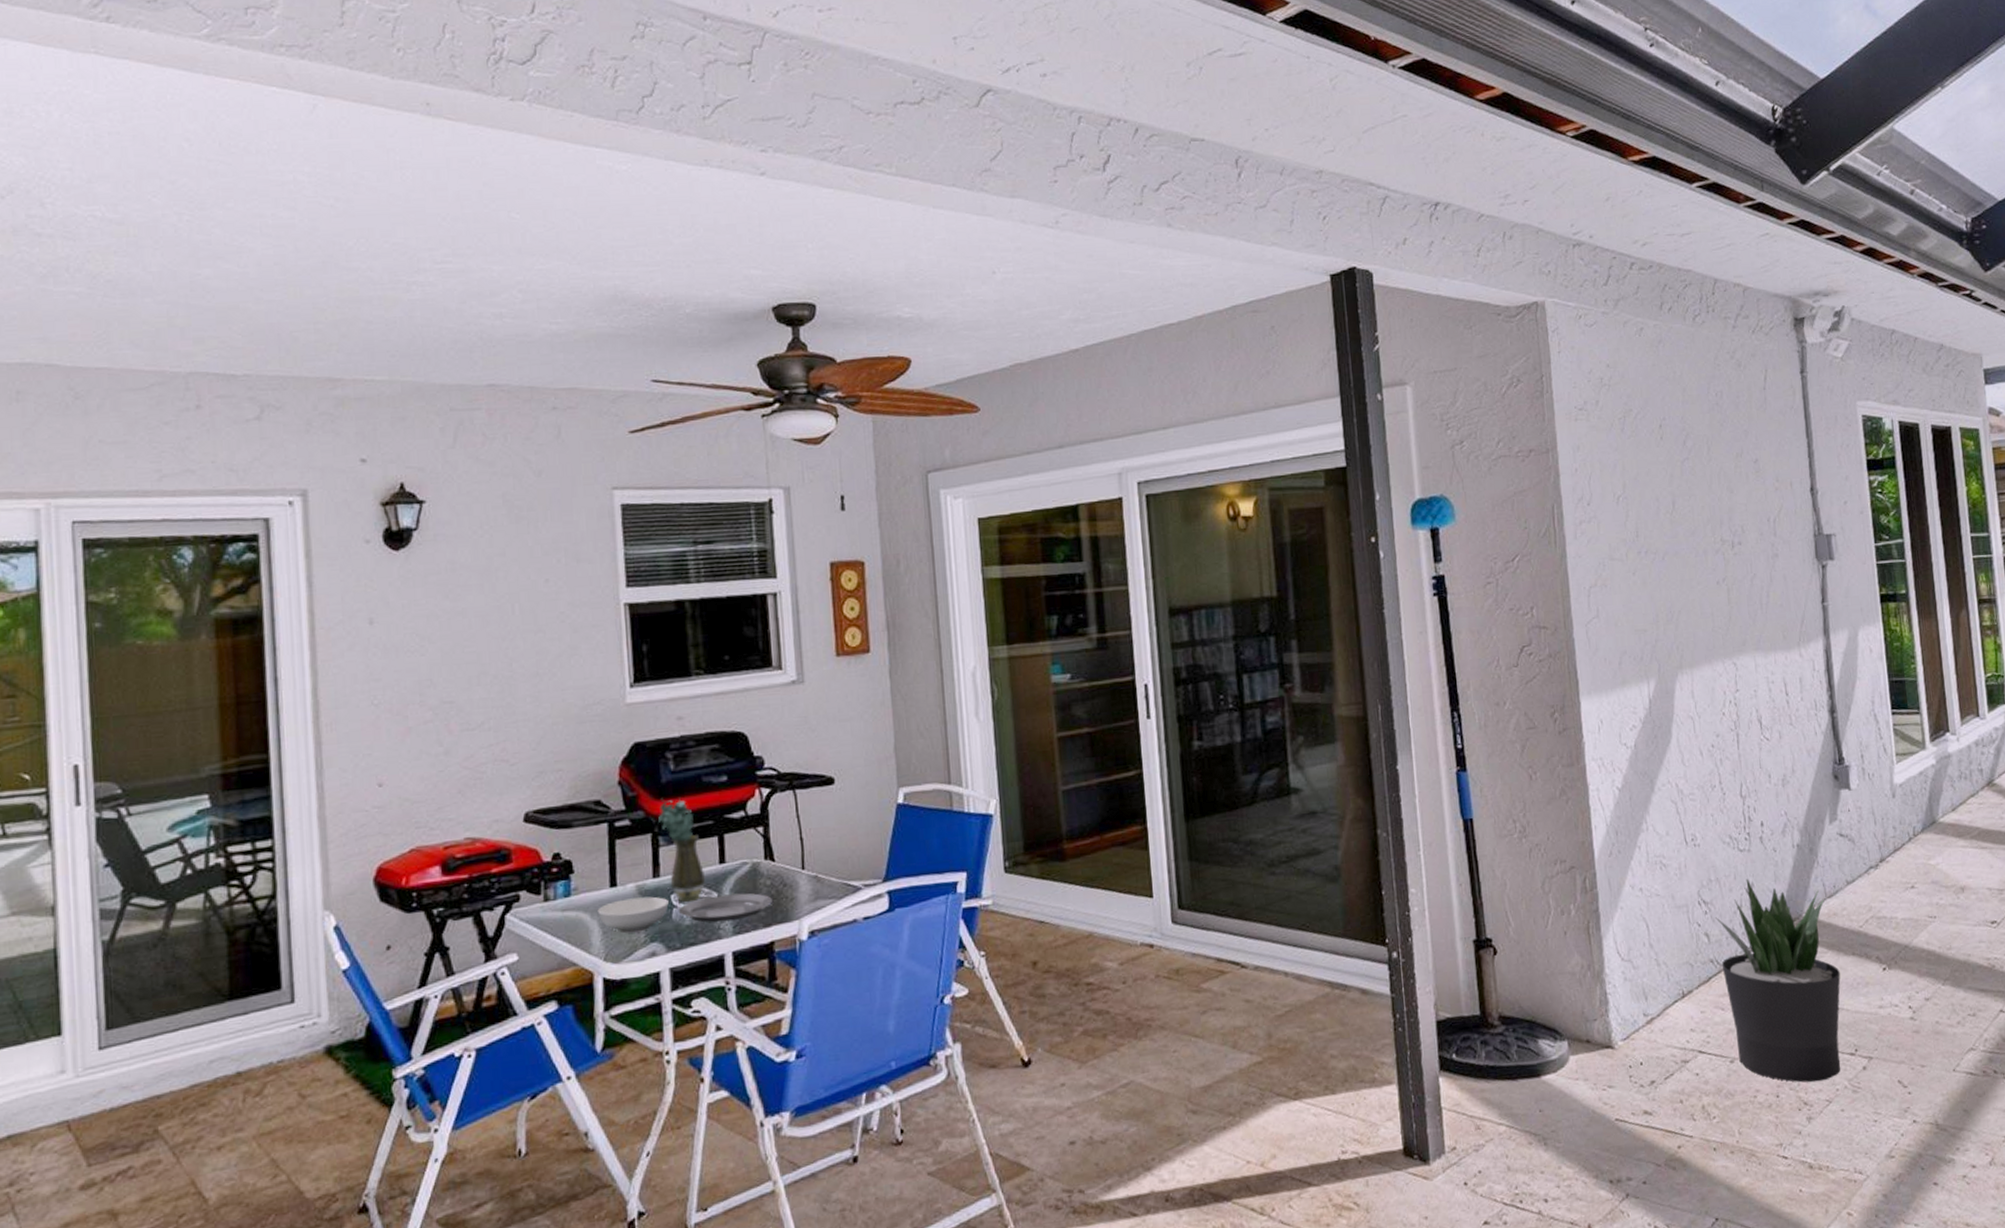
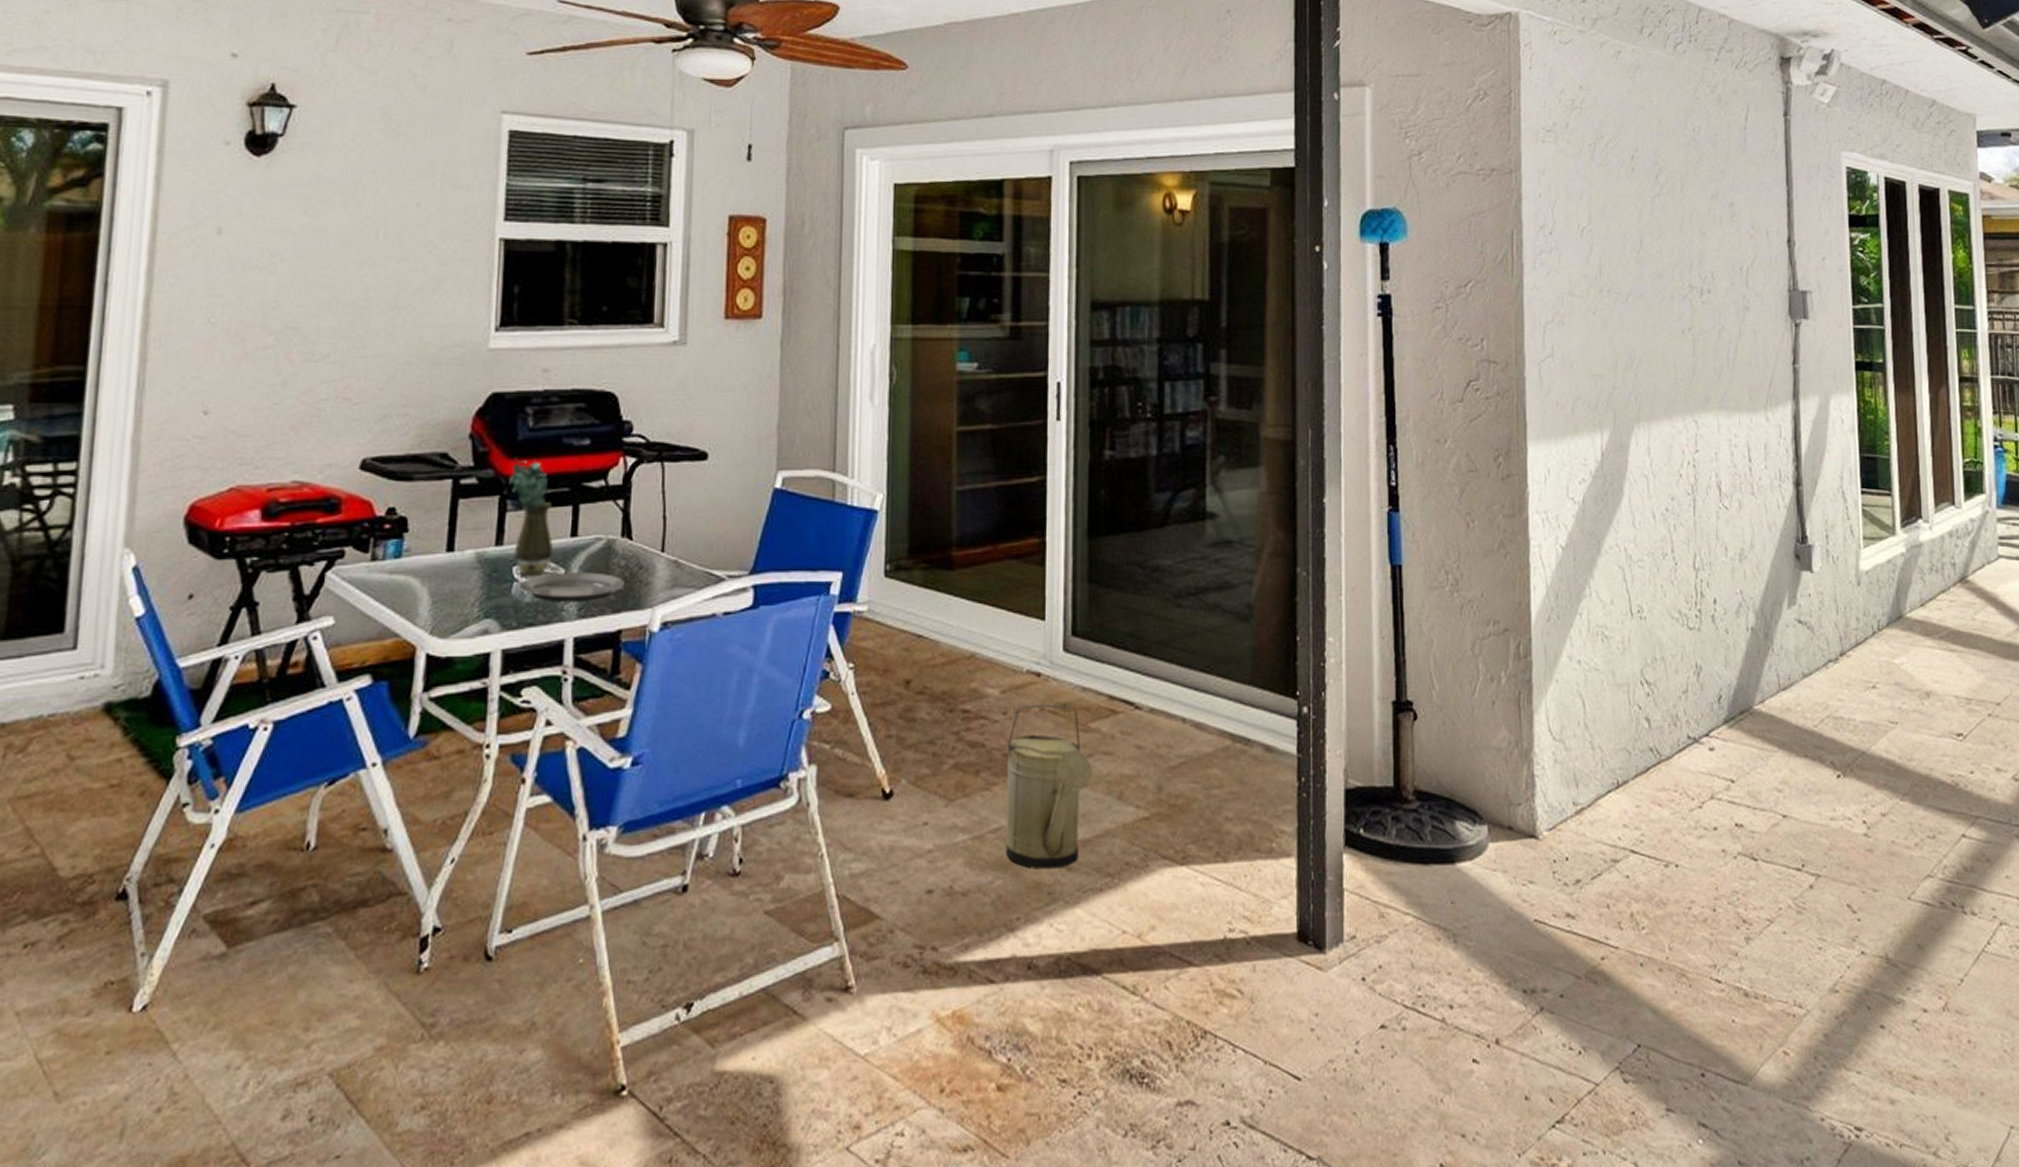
bowl: present [597,896,669,934] -> none [429,566,509,606]
watering can: none [1129,970,1208,1115] -> present [1005,704,1093,869]
planter: present [1716,878,1841,1083] -> none [1658,660,1791,898]

